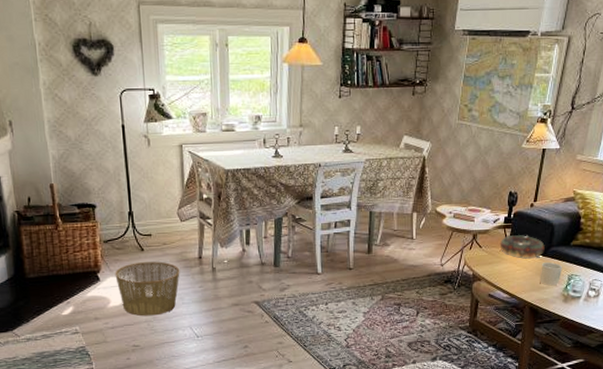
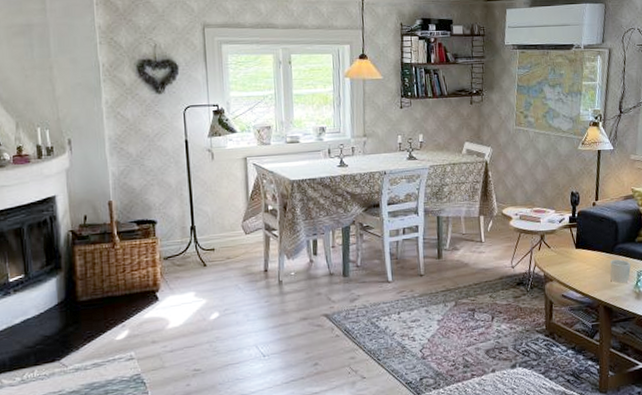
basket: present [115,261,180,316] -> none [175,277,245,337]
decorative bowl: present [499,235,545,258] -> none [567,233,612,256]

